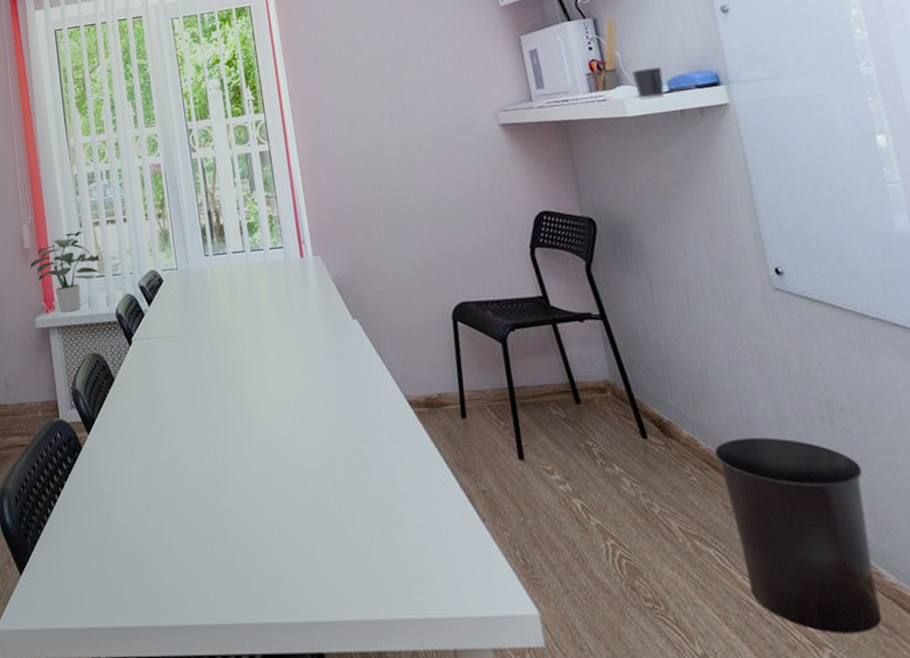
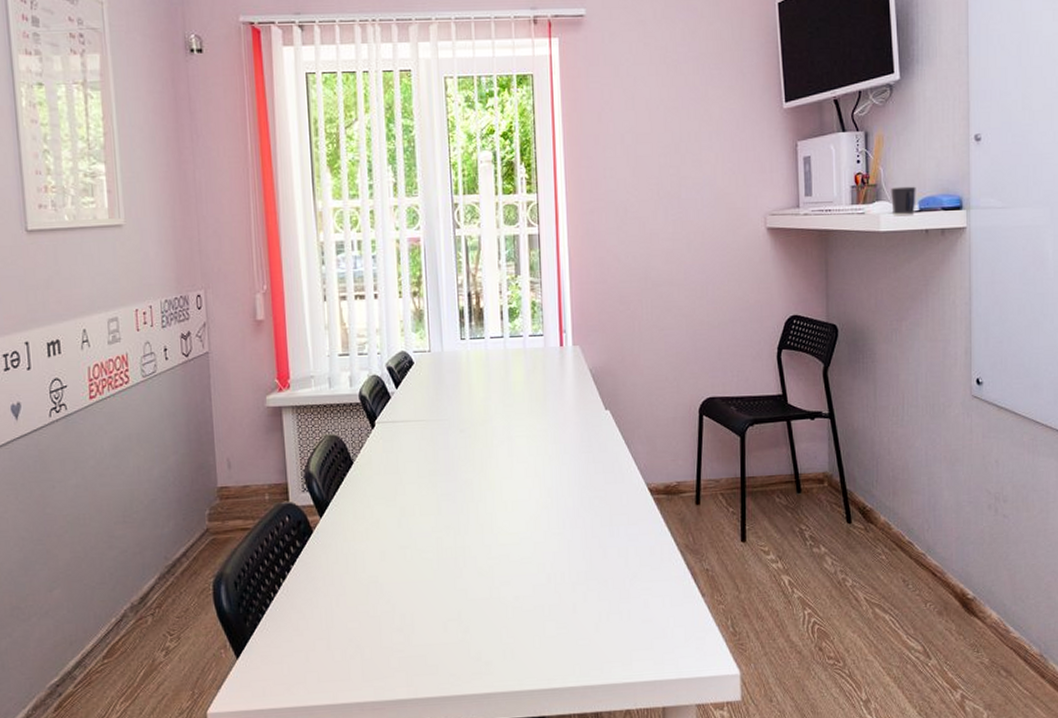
potted plant: present [29,230,101,313] -> none [261,304,345,392]
waste bin: present [714,437,882,634] -> none [903,522,1011,678]

